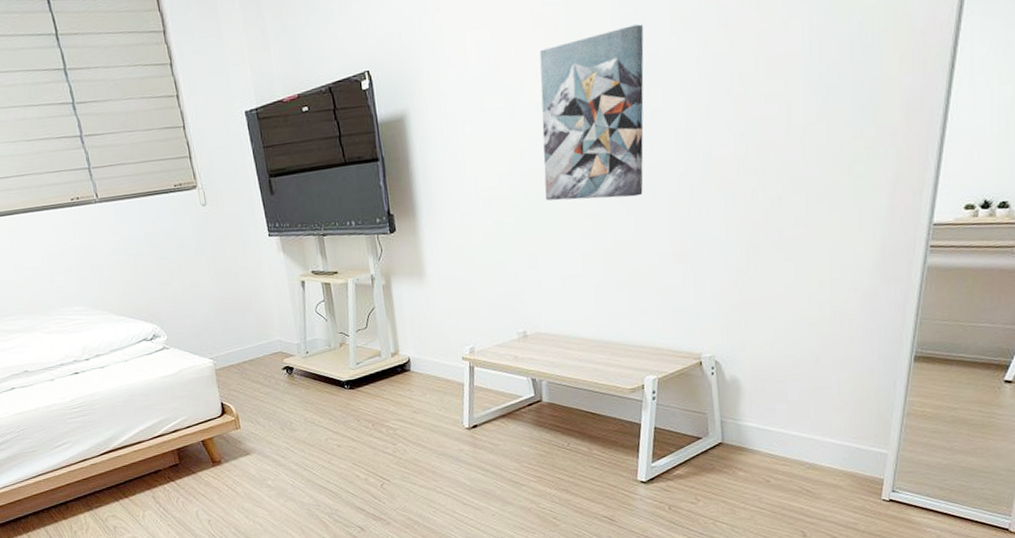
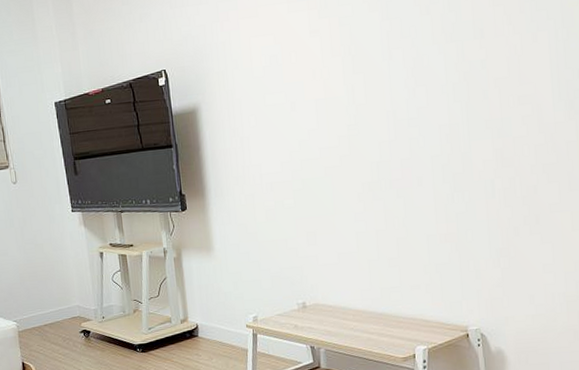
wall art: present [539,24,644,201] -> none [316,34,411,186]

